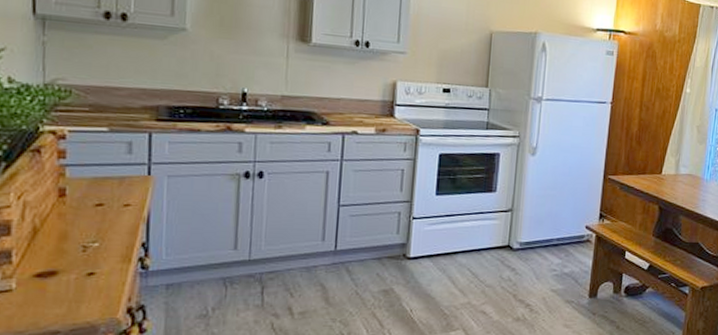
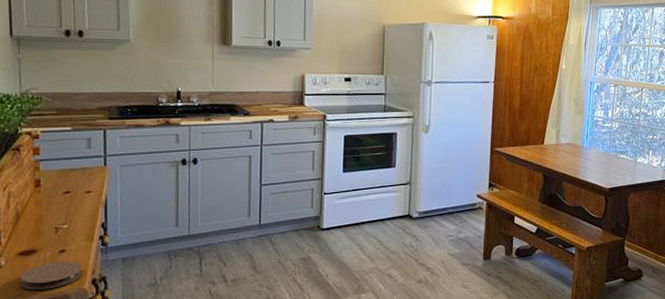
coaster: none [35,286,116,319] -> present [20,261,82,290]

